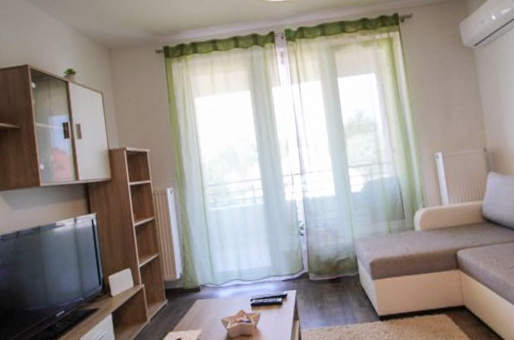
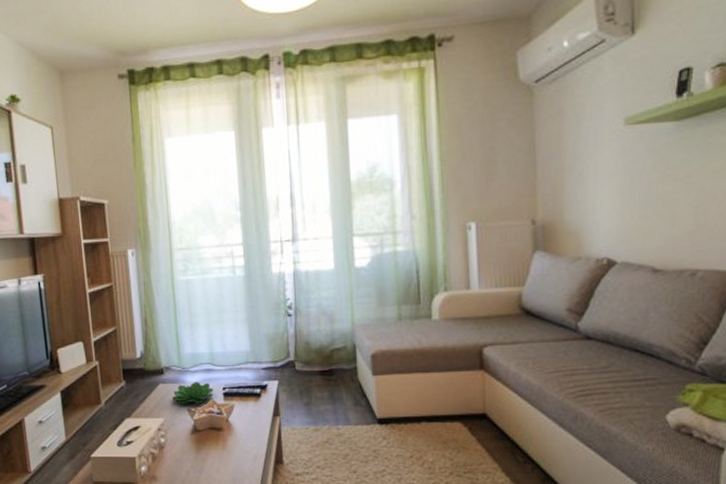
succulent plant: none [208,296,243,316] -> present [172,382,214,404]

